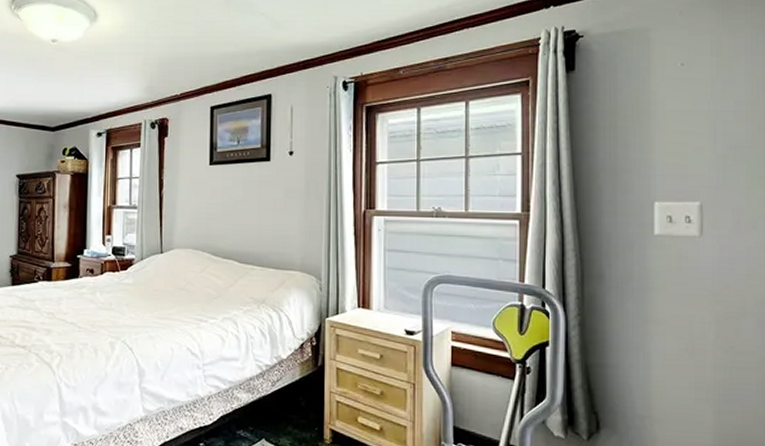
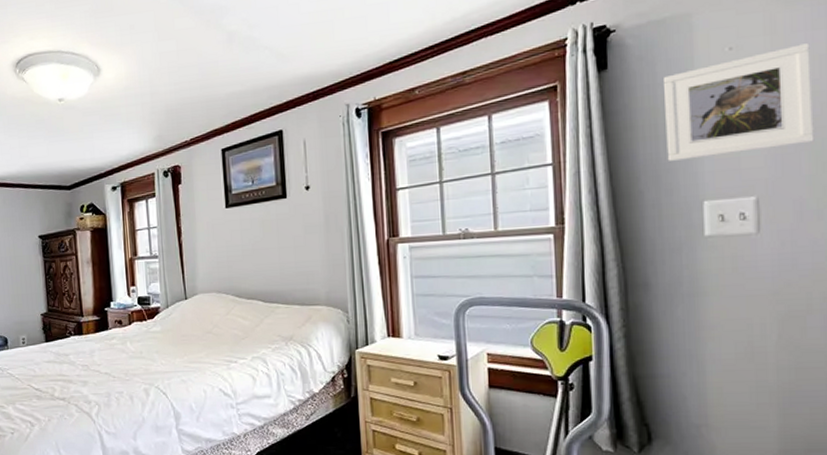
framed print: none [624,67,751,163] -> present [664,43,815,162]

